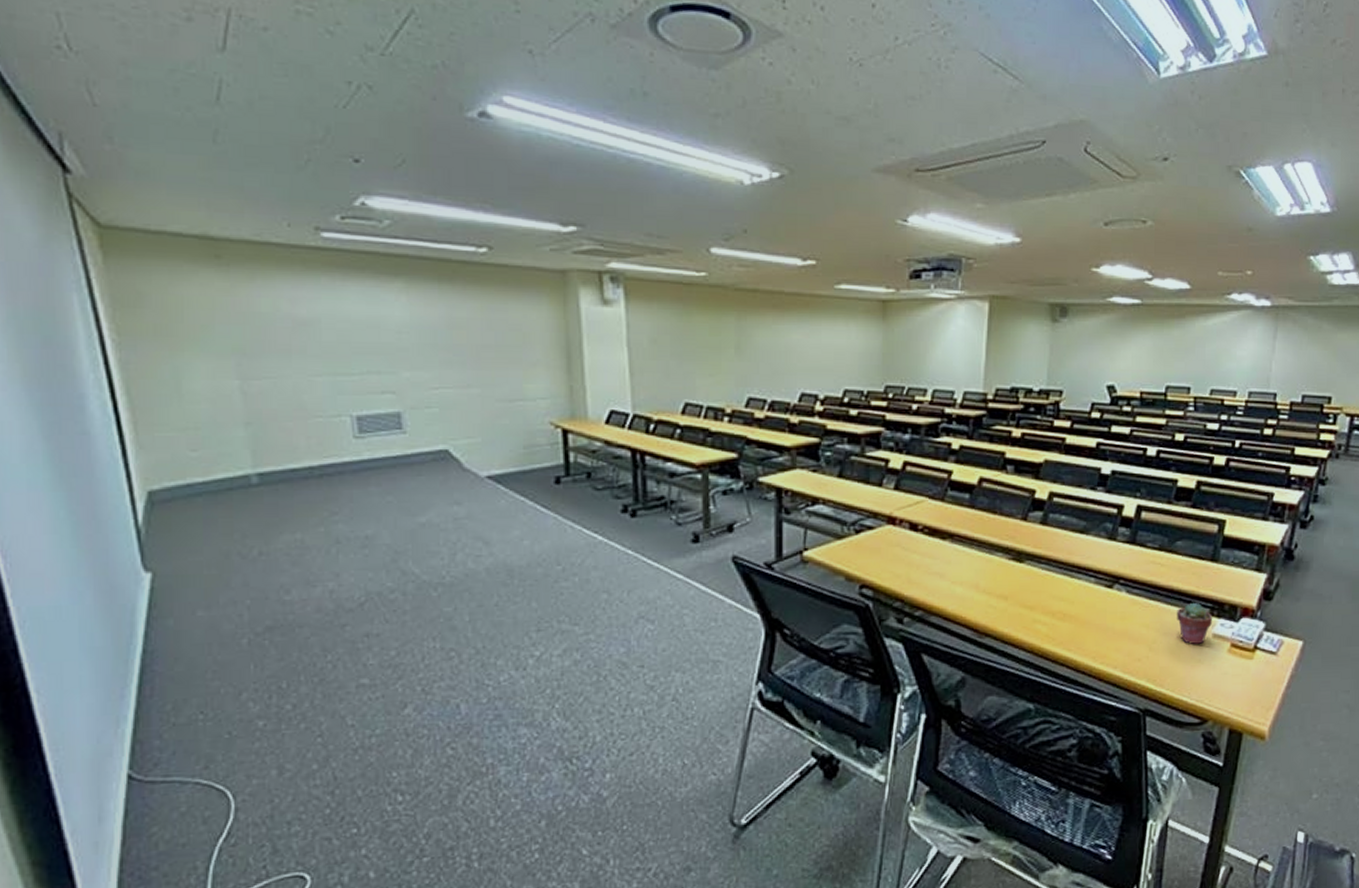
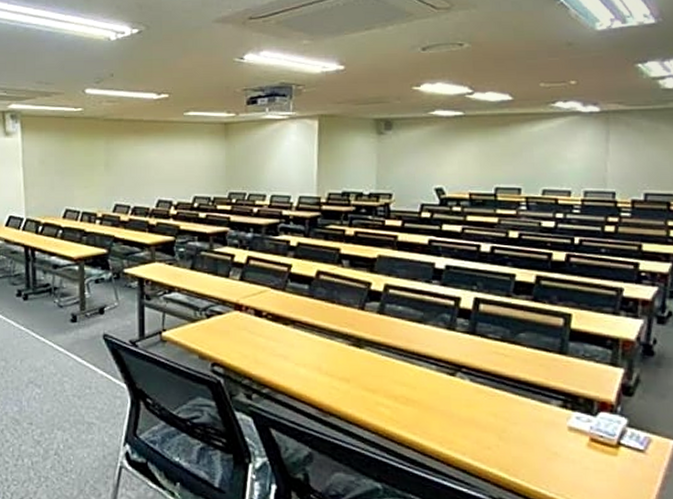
potted succulent: present [1176,602,1213,644] -> none [525,393,567,436]

